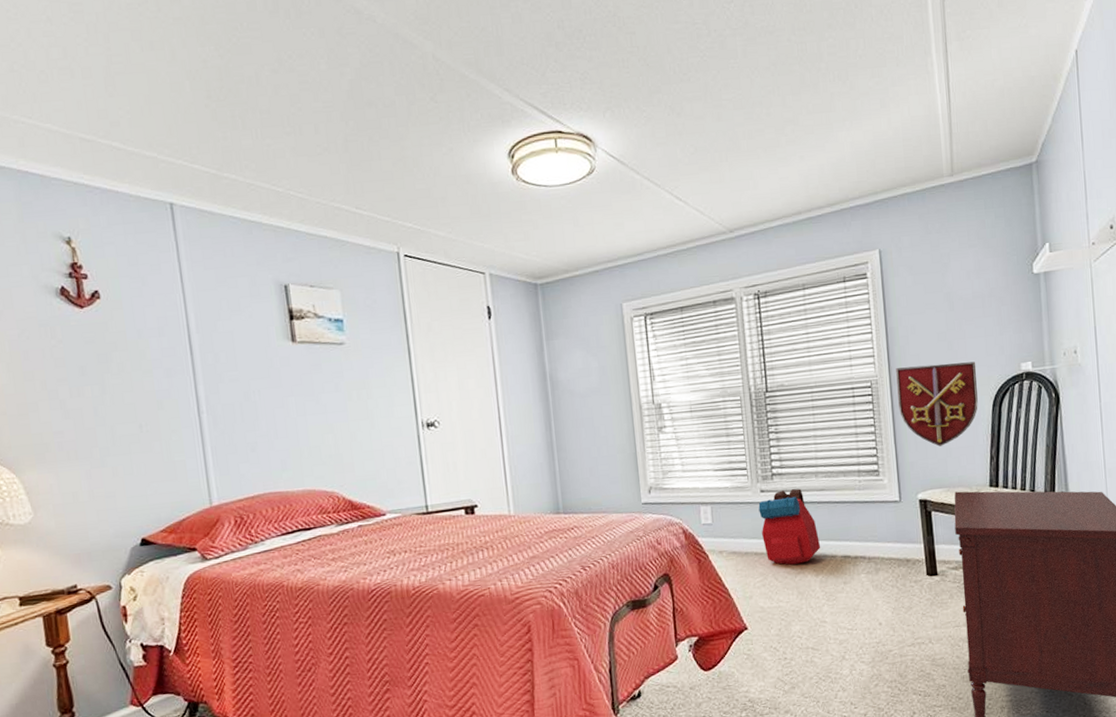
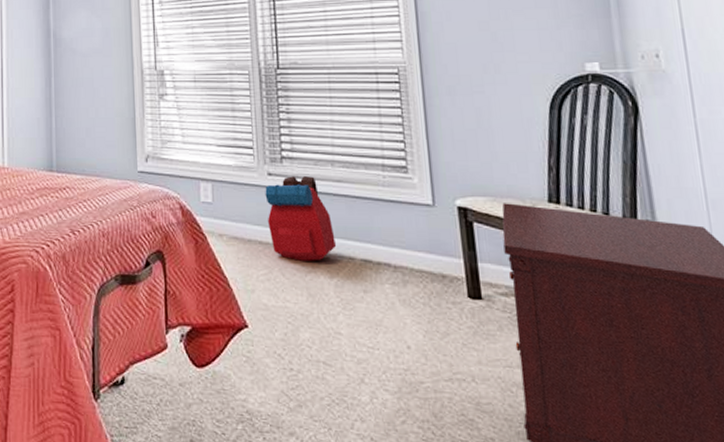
decorative shield: present [896,361,978,447] -> none [428,55,531,148]

